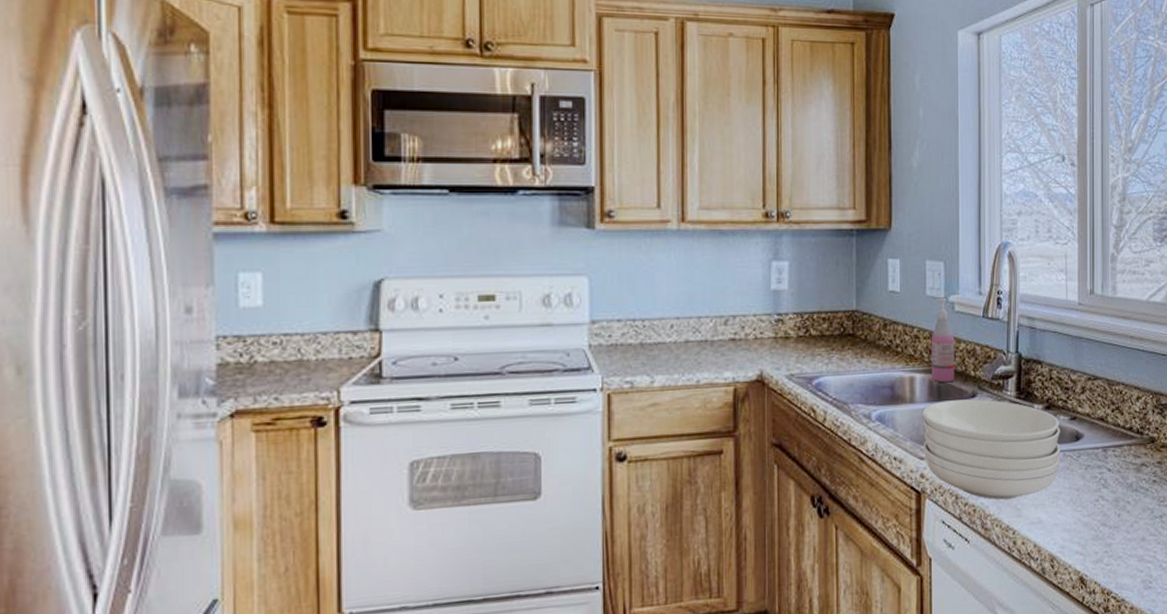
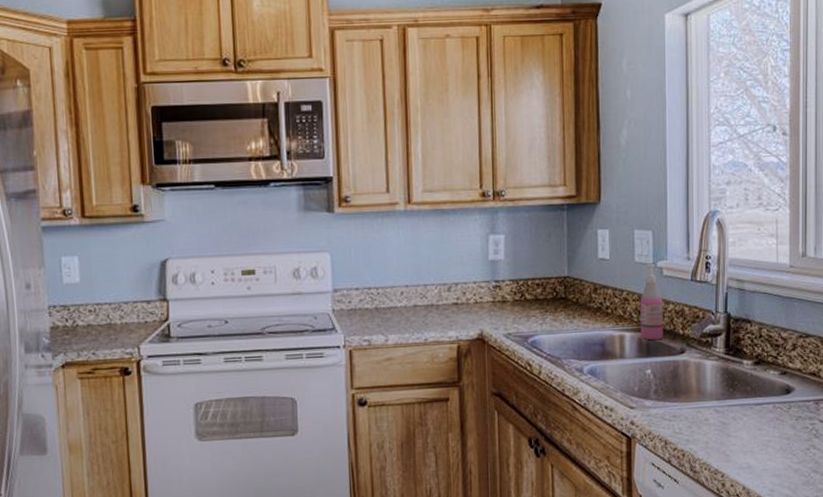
bowl: present [921,399,1061,500] -> none [631,355,770,446]

